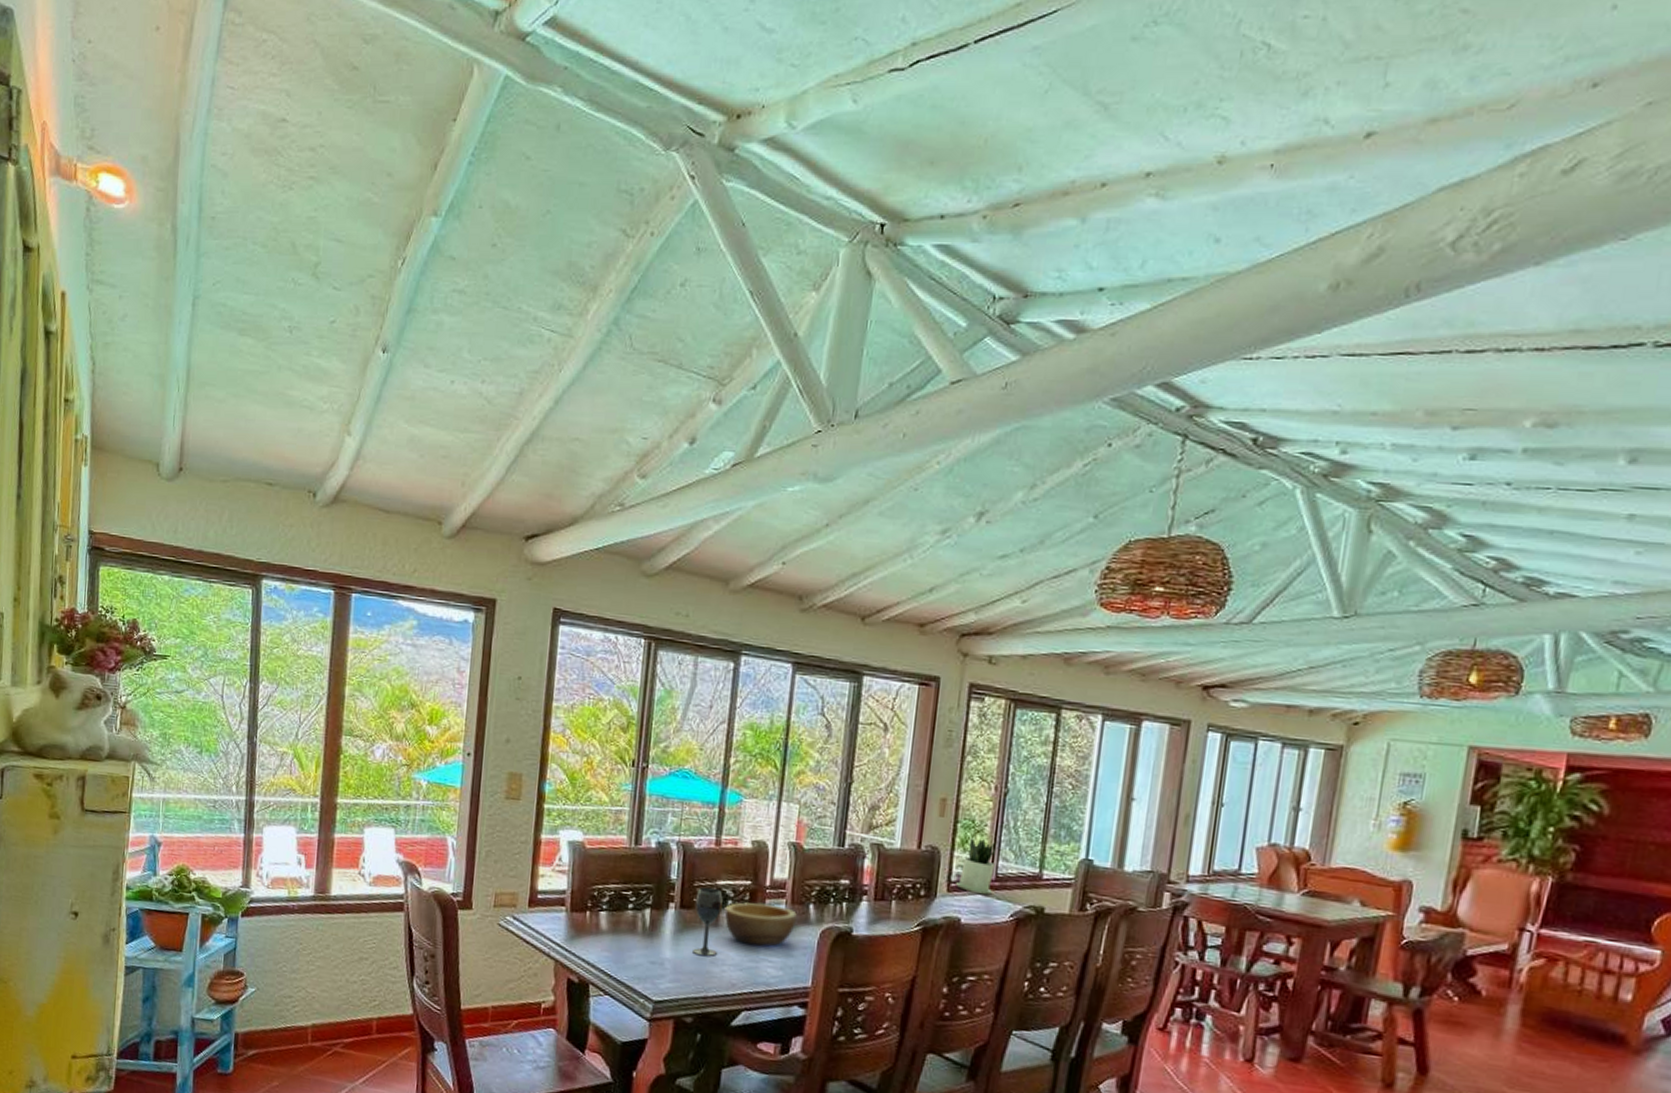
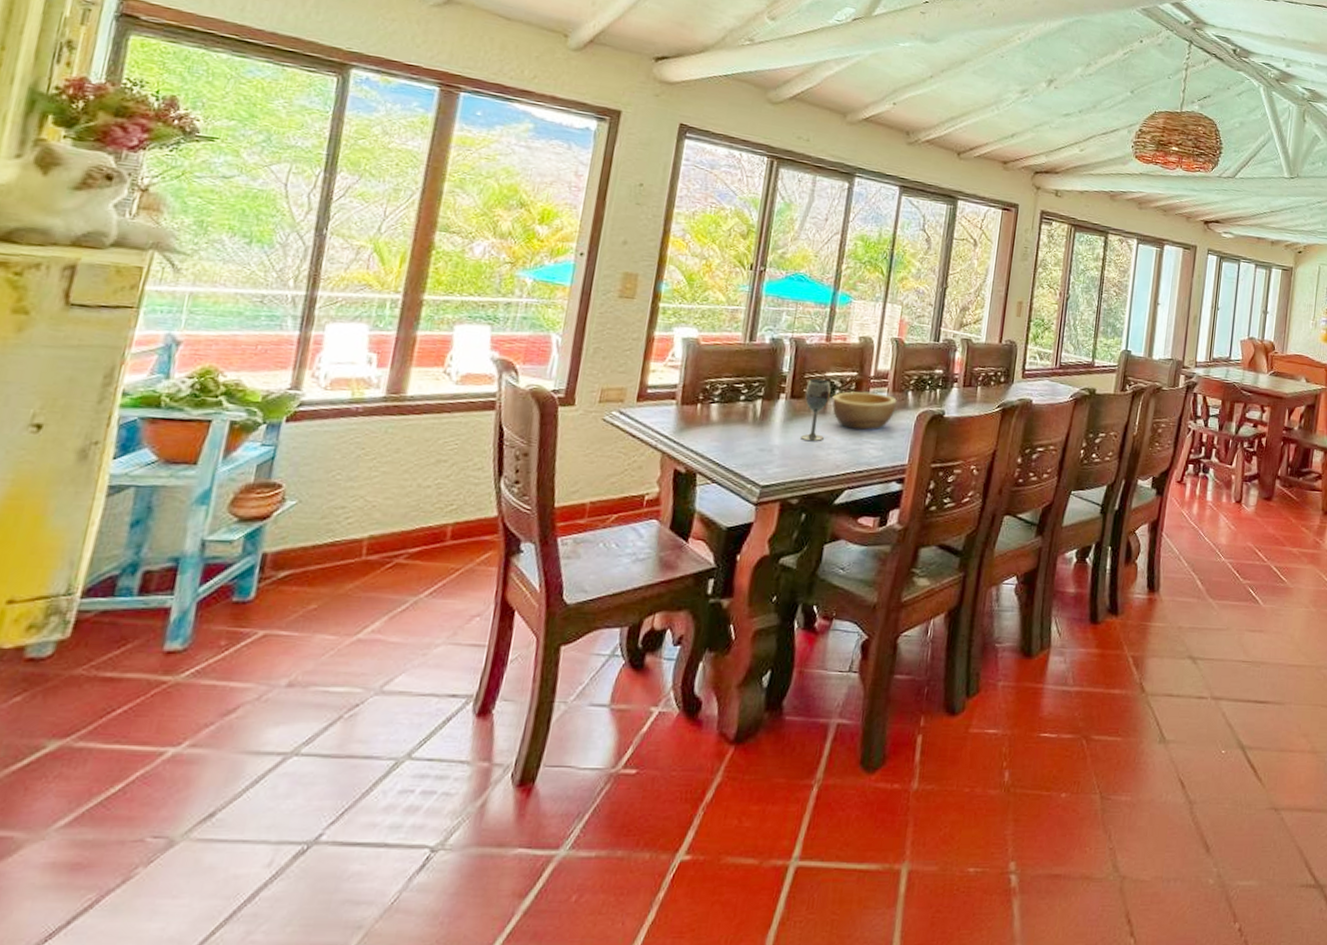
planter: present [956,838,997,895] -> none [1029,334,1061,380]

